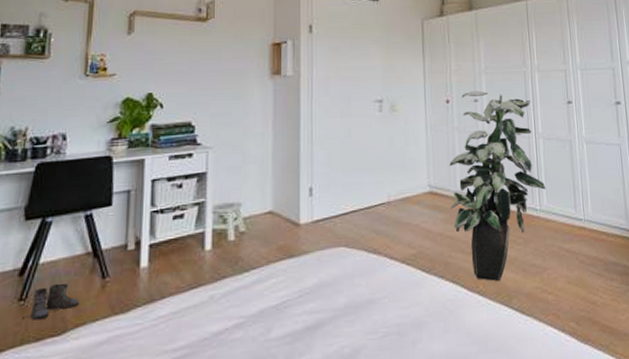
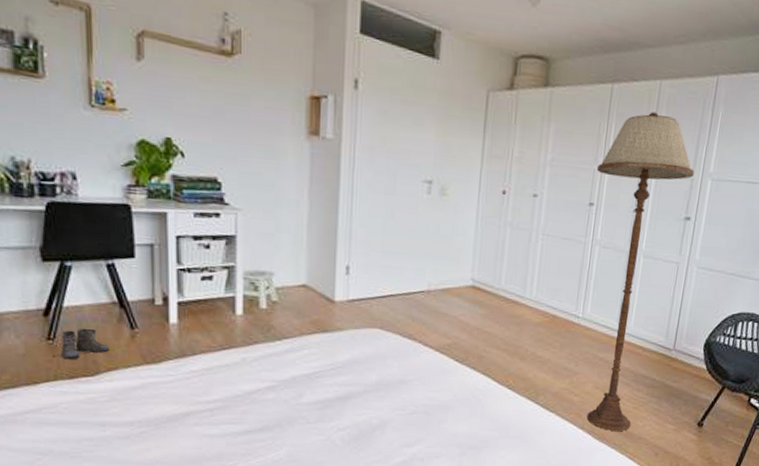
indoor plant: present [449,91,546,282] -> none [491,184,593,379]
floor lamp: none [527,18,614,330] -> present [586,111,694,432]

